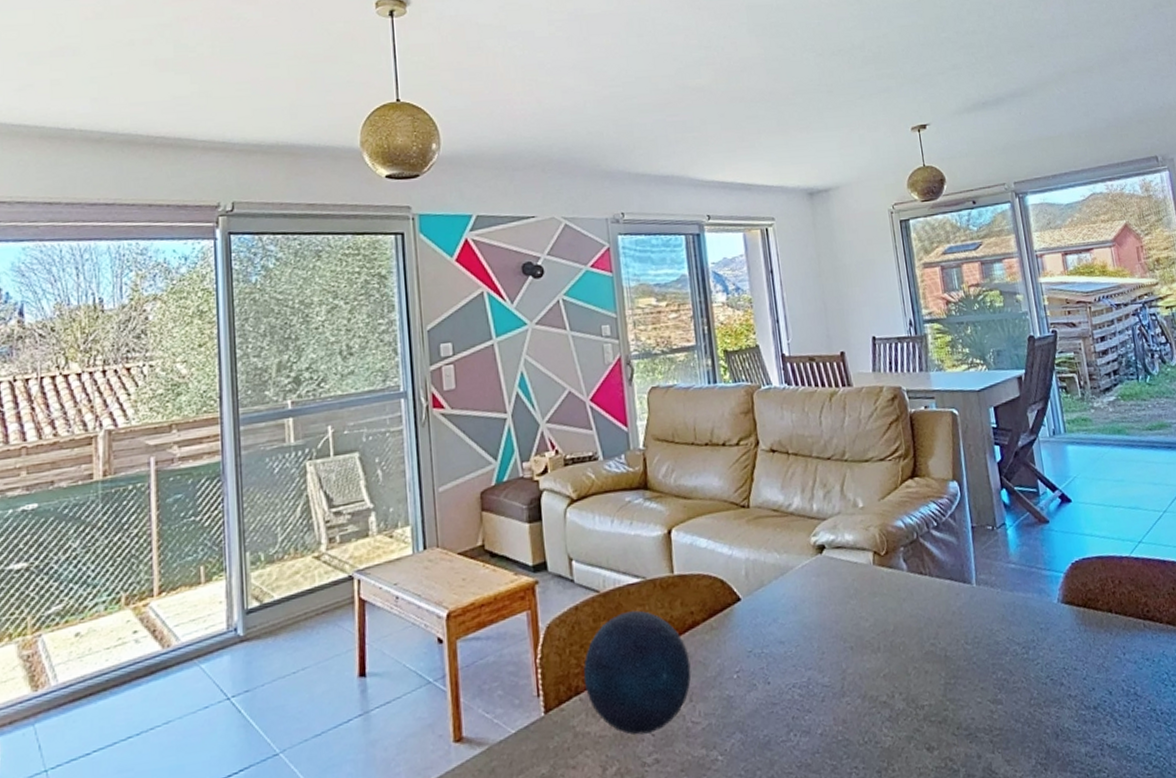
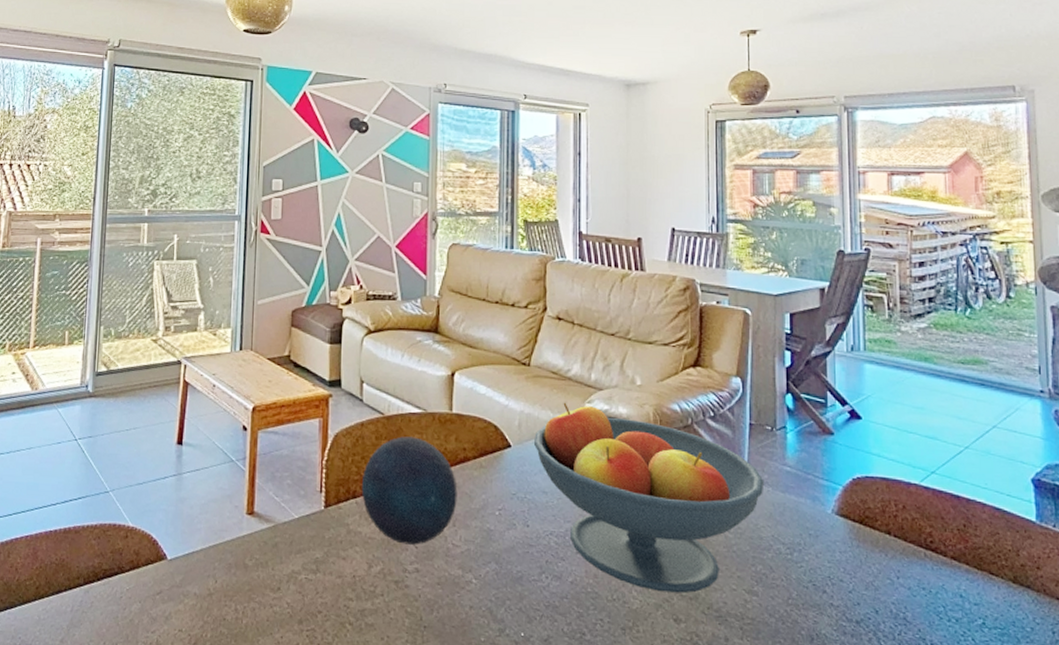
fruit bowl: none [763,539,994,723] -> present [534,402,765,593]

